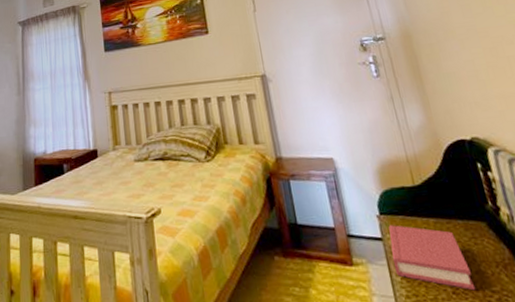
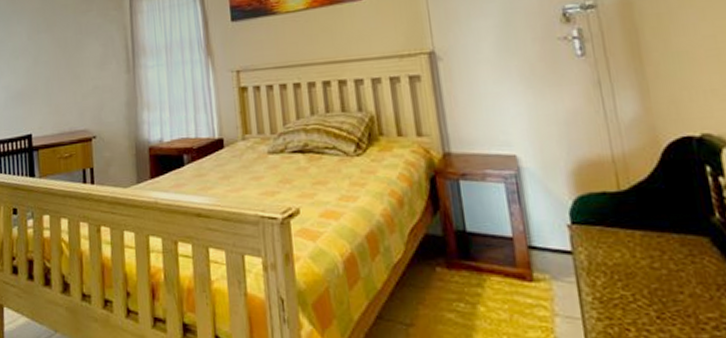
hardback book: present [388,225,476,291] -> none [582,237,687,316]

